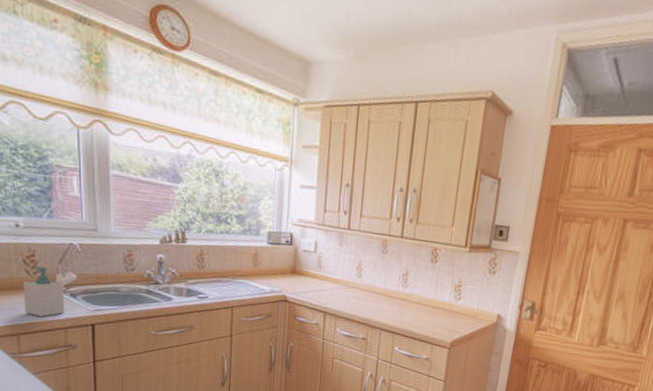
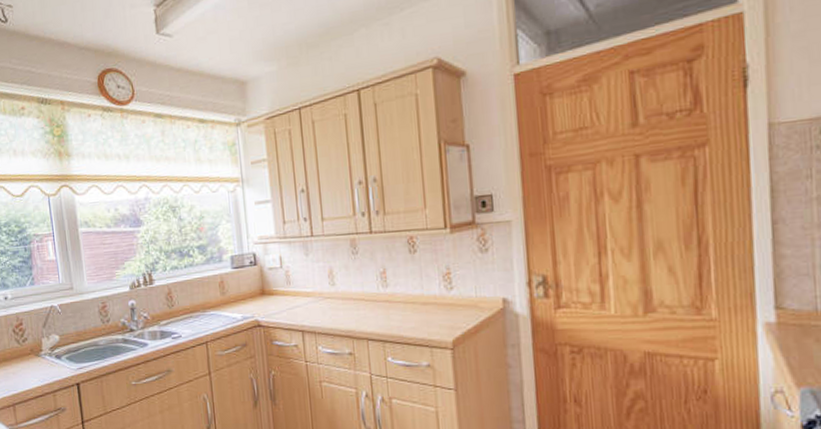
soap bottle: present [24,265,64,318] -> none [15,333,52,384]

